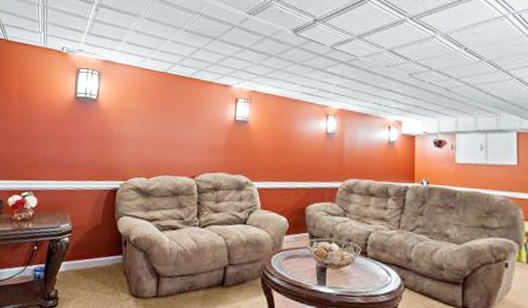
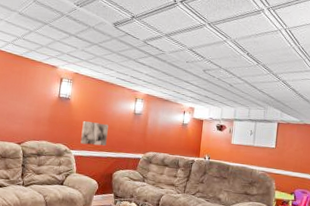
wall art: none [263,146,296,175] -> present [80,121,109,146]

